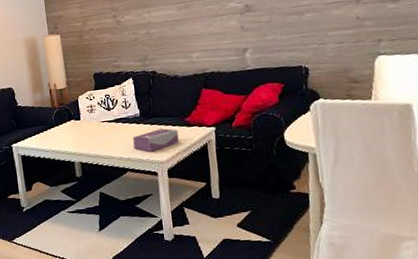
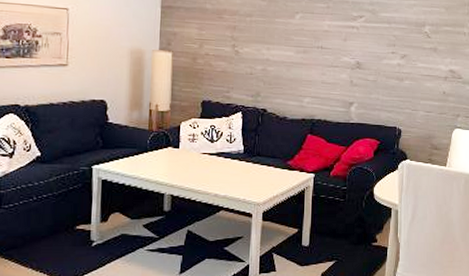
tissue box: present [133,128,179,152] -> none [232,168,279,191]

